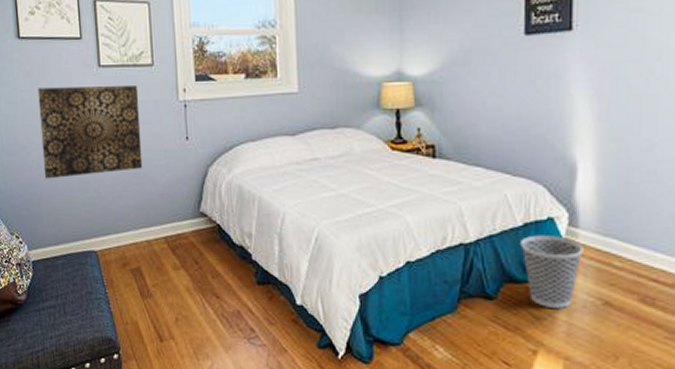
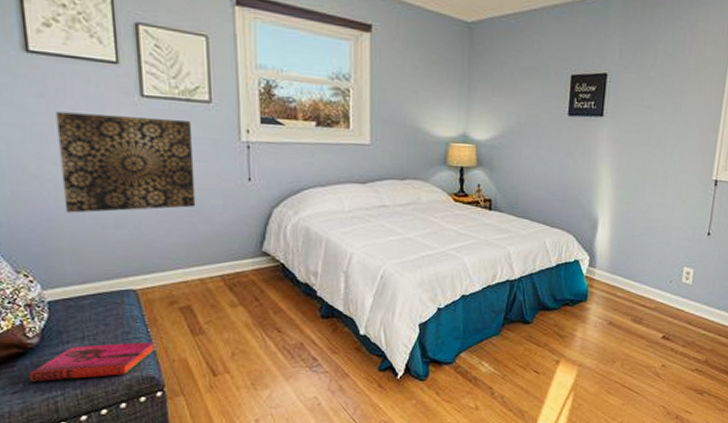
hardback book: none [19,302,113,337] -> present [29,342,156,381]
wastebasket: present [521,235,583,308] -> none [553,273,598,328]

